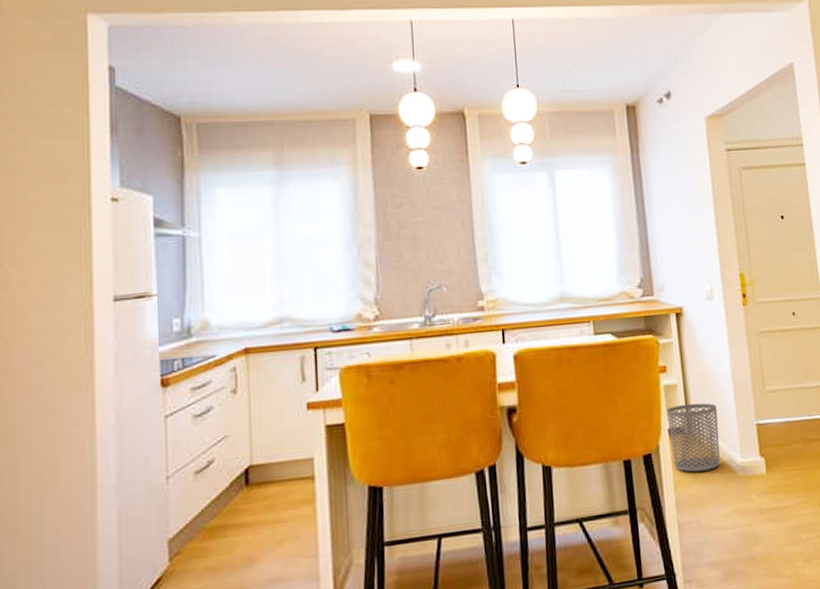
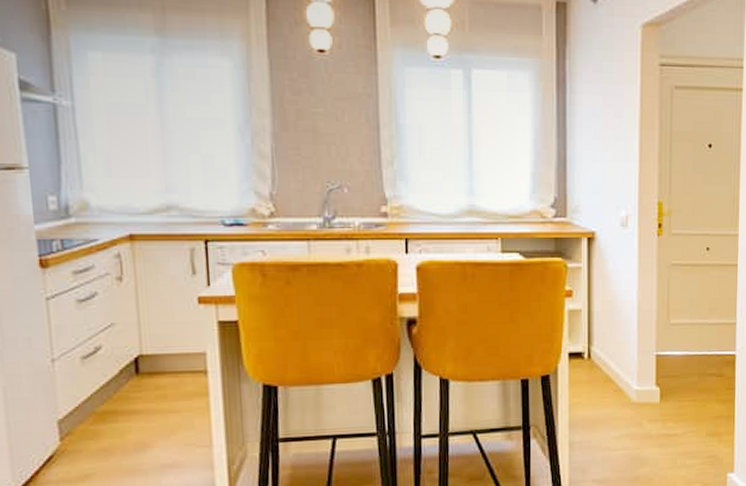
waste bin: present [666,403,720,473] -> none [568,330,619,396]

